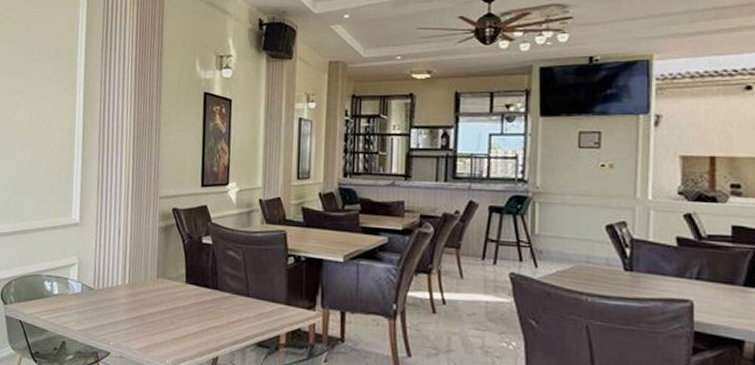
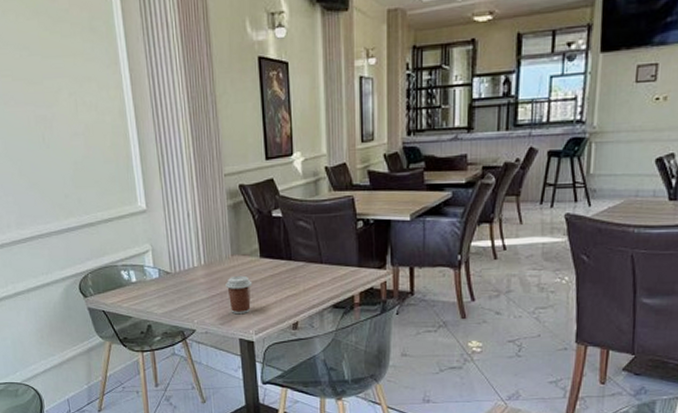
coffee cup: none [147,299,175,342] -> present [225,275,253,315]

